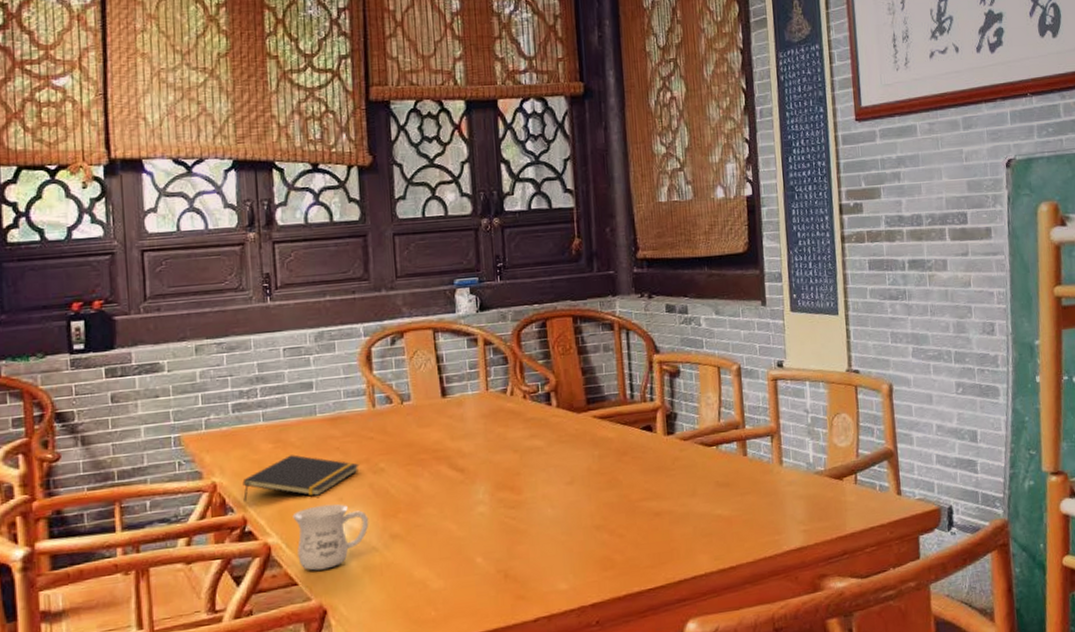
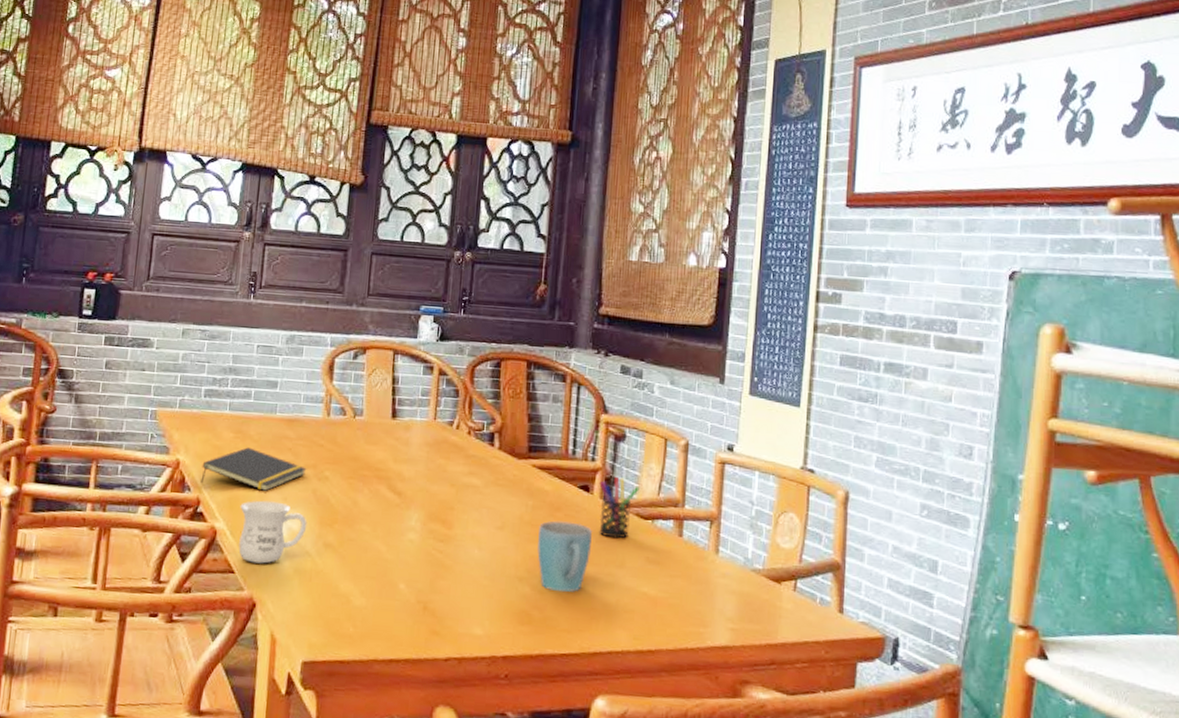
mug: none [608,462,662,532] -> present [537,521,592,593]
pen holder: none [661,411,700,471] -> present [599,476,640,539]

